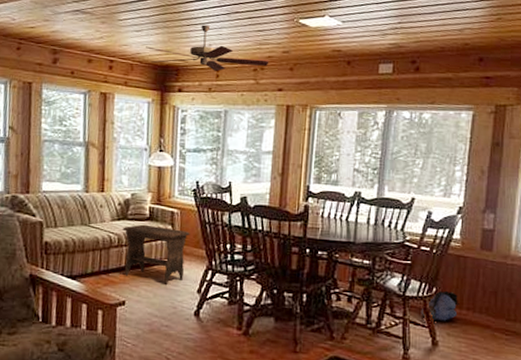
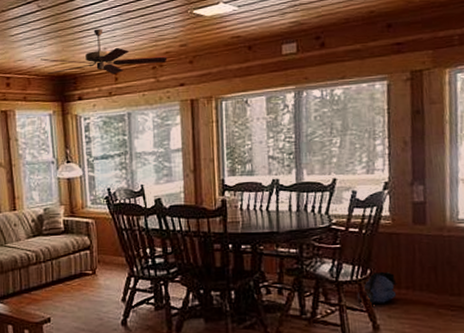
footstool: present [122,224,190,285] -> none [39,238,108,297]

